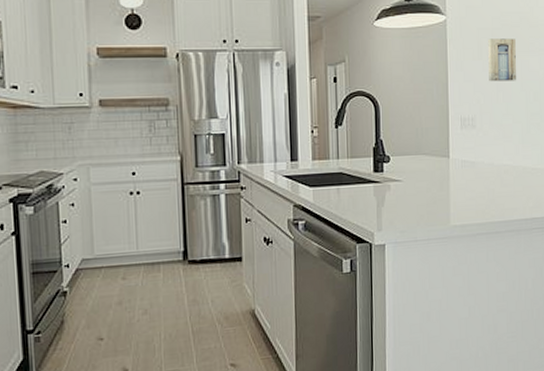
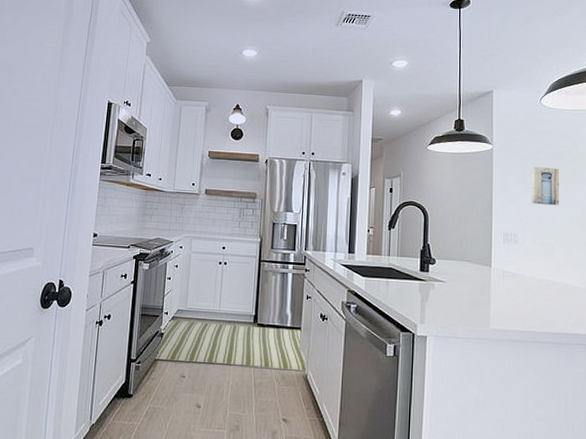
rug: none [57,260,255,326] -> present [153,320,308,372]

